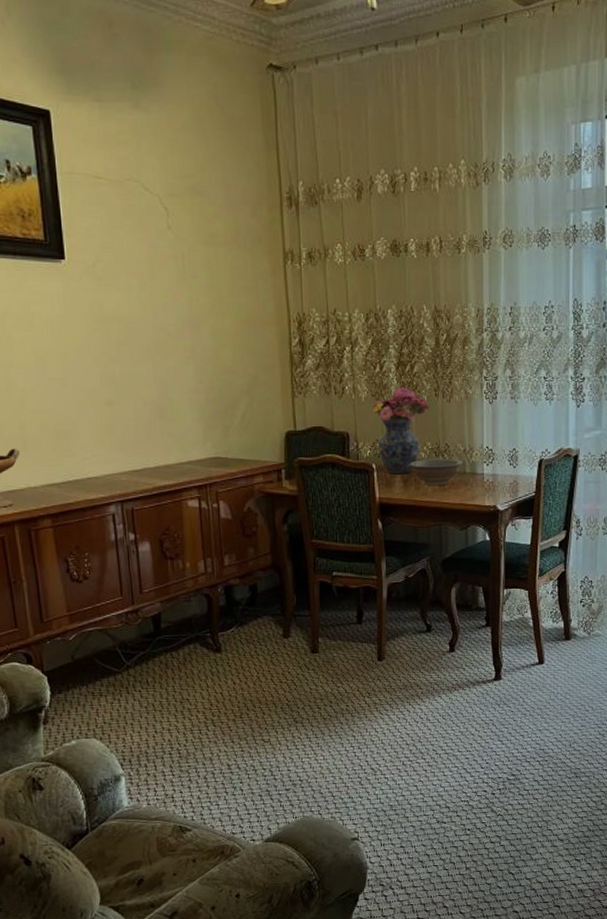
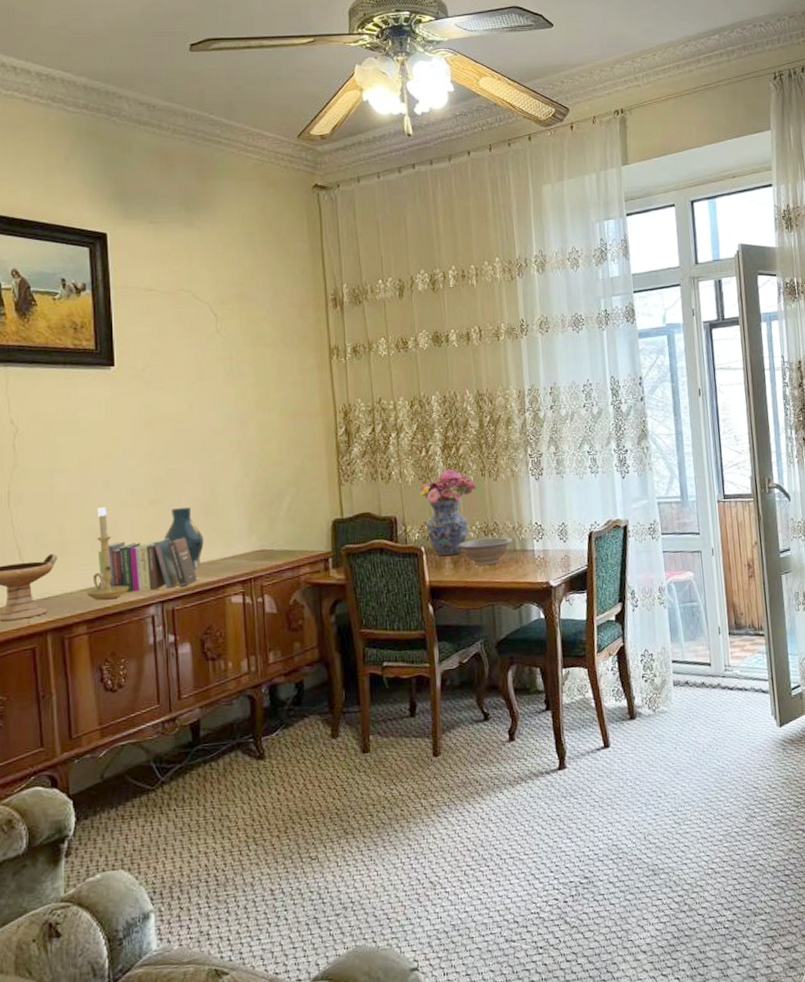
candle holder: none [48,405,91,496] -> present [86,507,130,600]
books: none [57,440,154,491] -> present [97,538,197,593]
vase: none [120,411,160,475] -> present [163,507,204,573]

